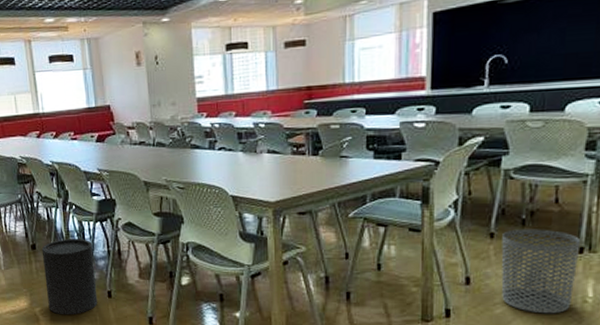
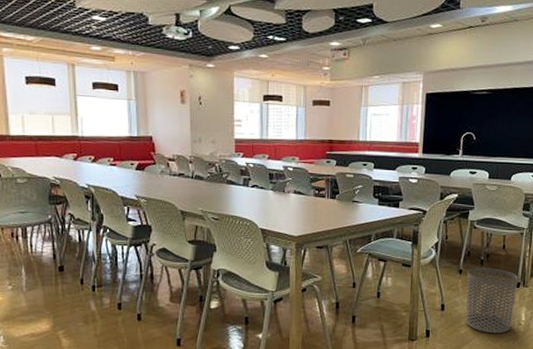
trash can: present [41,239,98,315] -> none [70,261,126,338]

